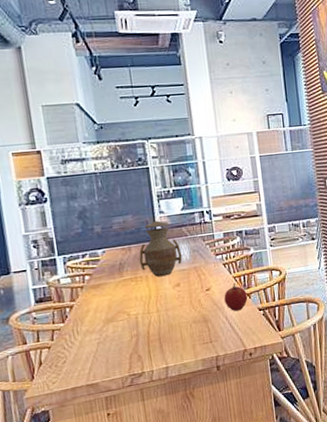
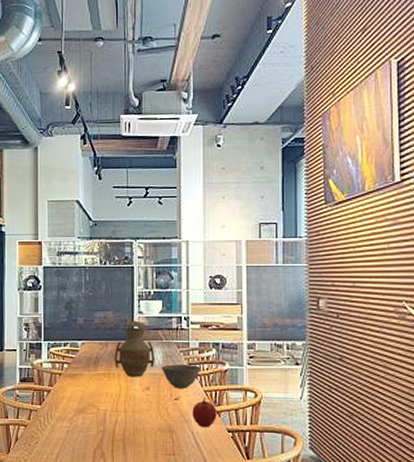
bowl: none [189,254,228,280] -> present [162,364,201,389]

